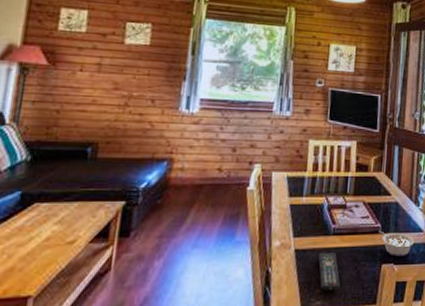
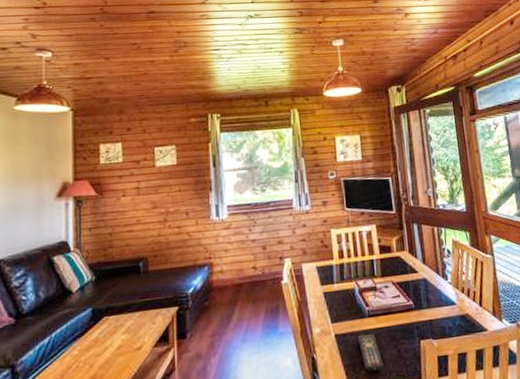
legume: present [379,230,415,257] -> none [412,308,450,332]

